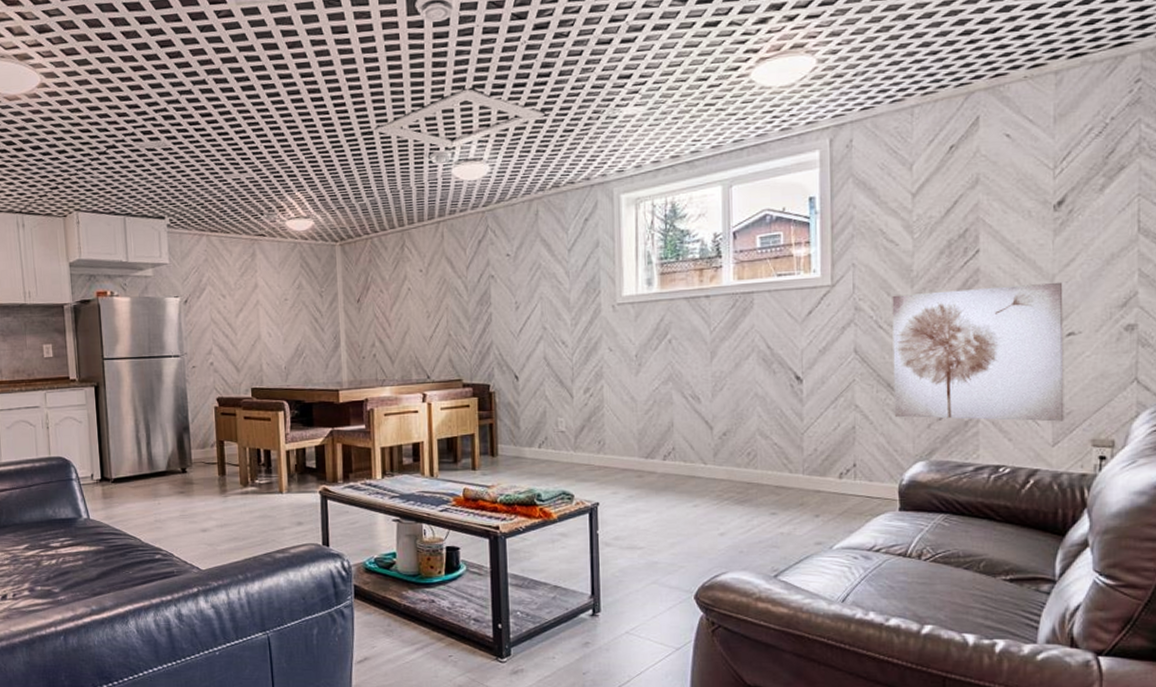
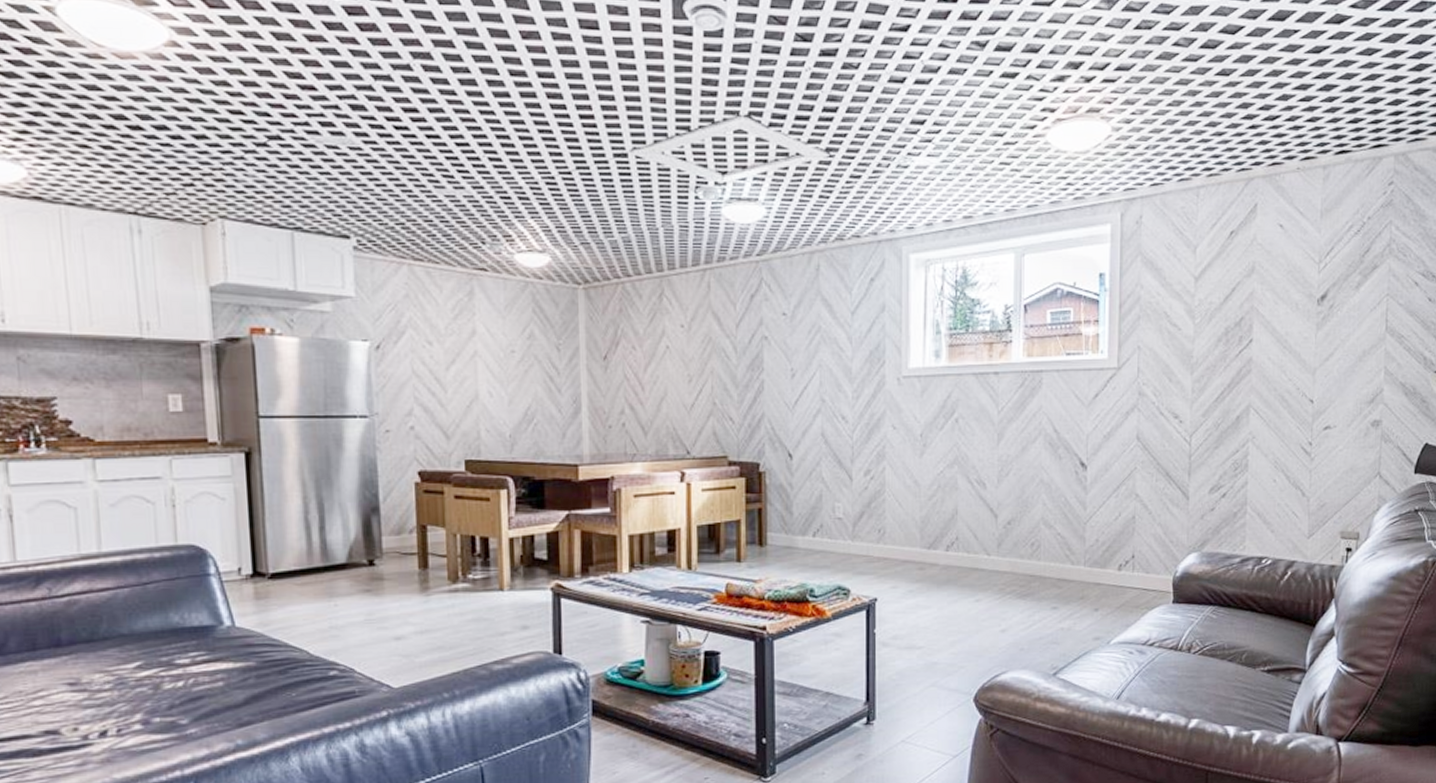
wall art: present [892,282,1064,422] -> none [1171,375,1322,514]

